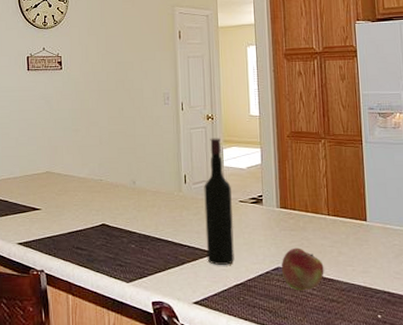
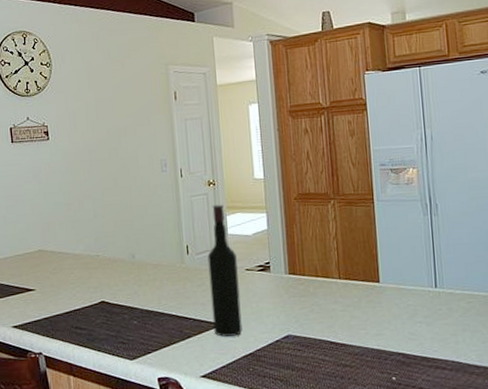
fruit: present [281,247,324,291] -> none [291,314,336,358]

